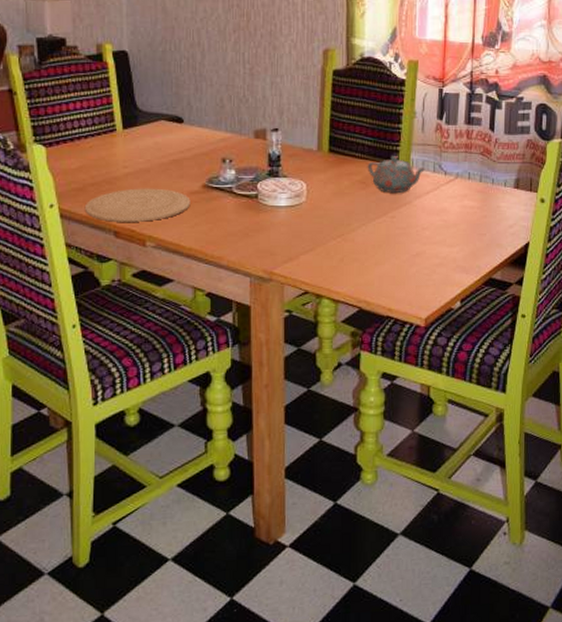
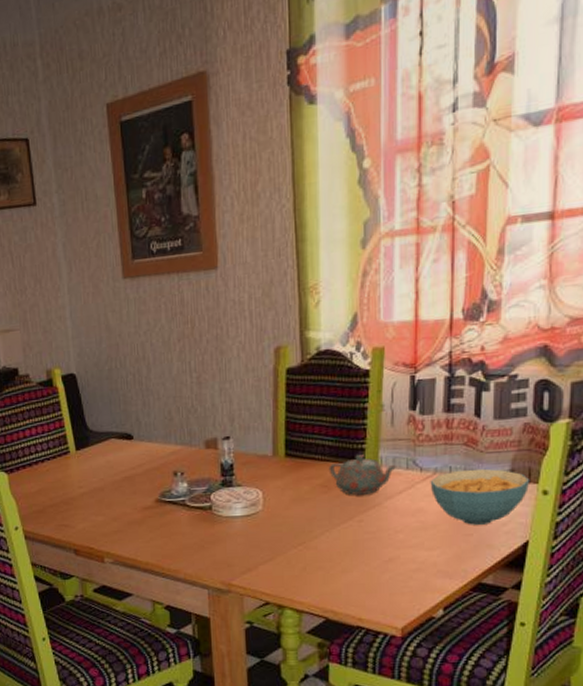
plate: present [84,188,190,222] -> none [45,505,145,541]
cereal bowl: none [452,176,532,226] -> present [430,468,530,525]

